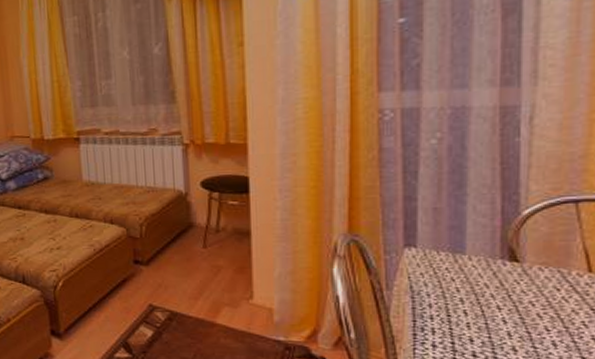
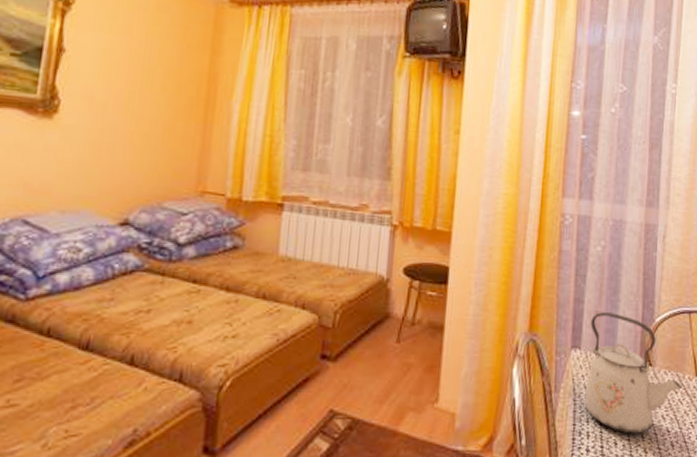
kettle: none [426,208,569,332] -> present [584,312,683,434]

